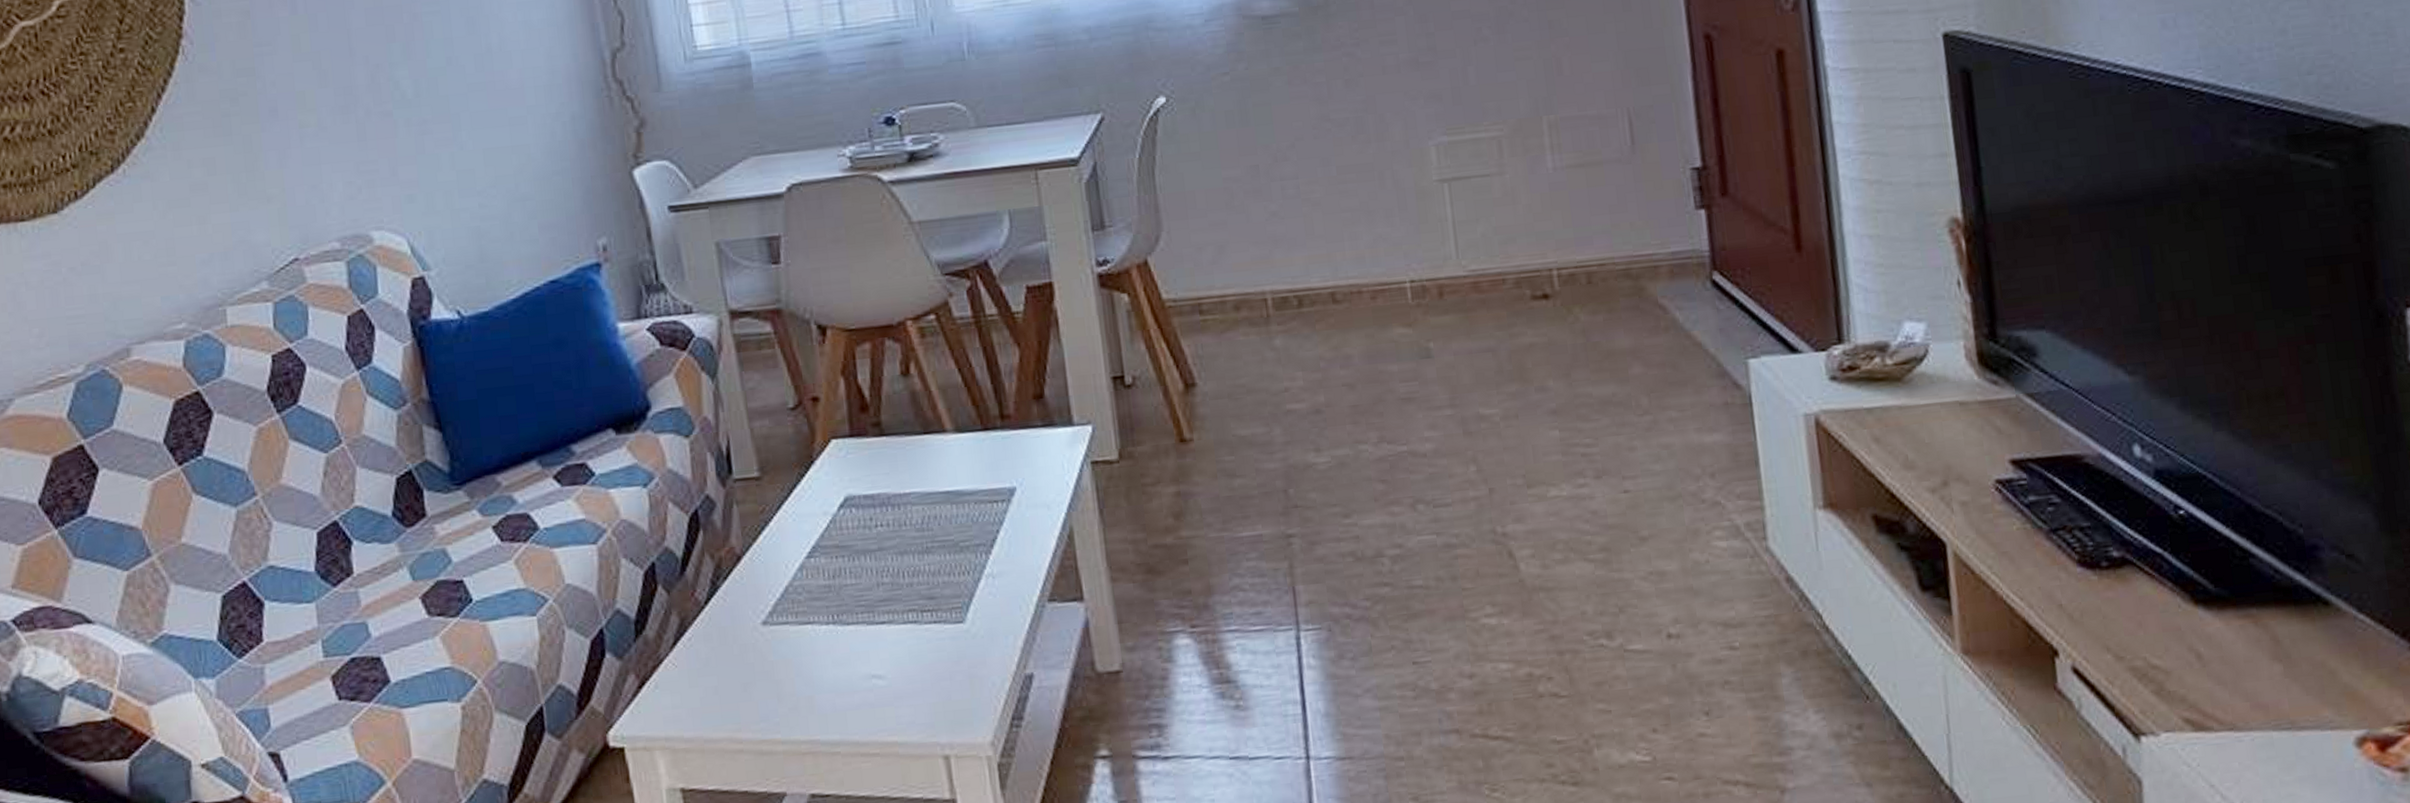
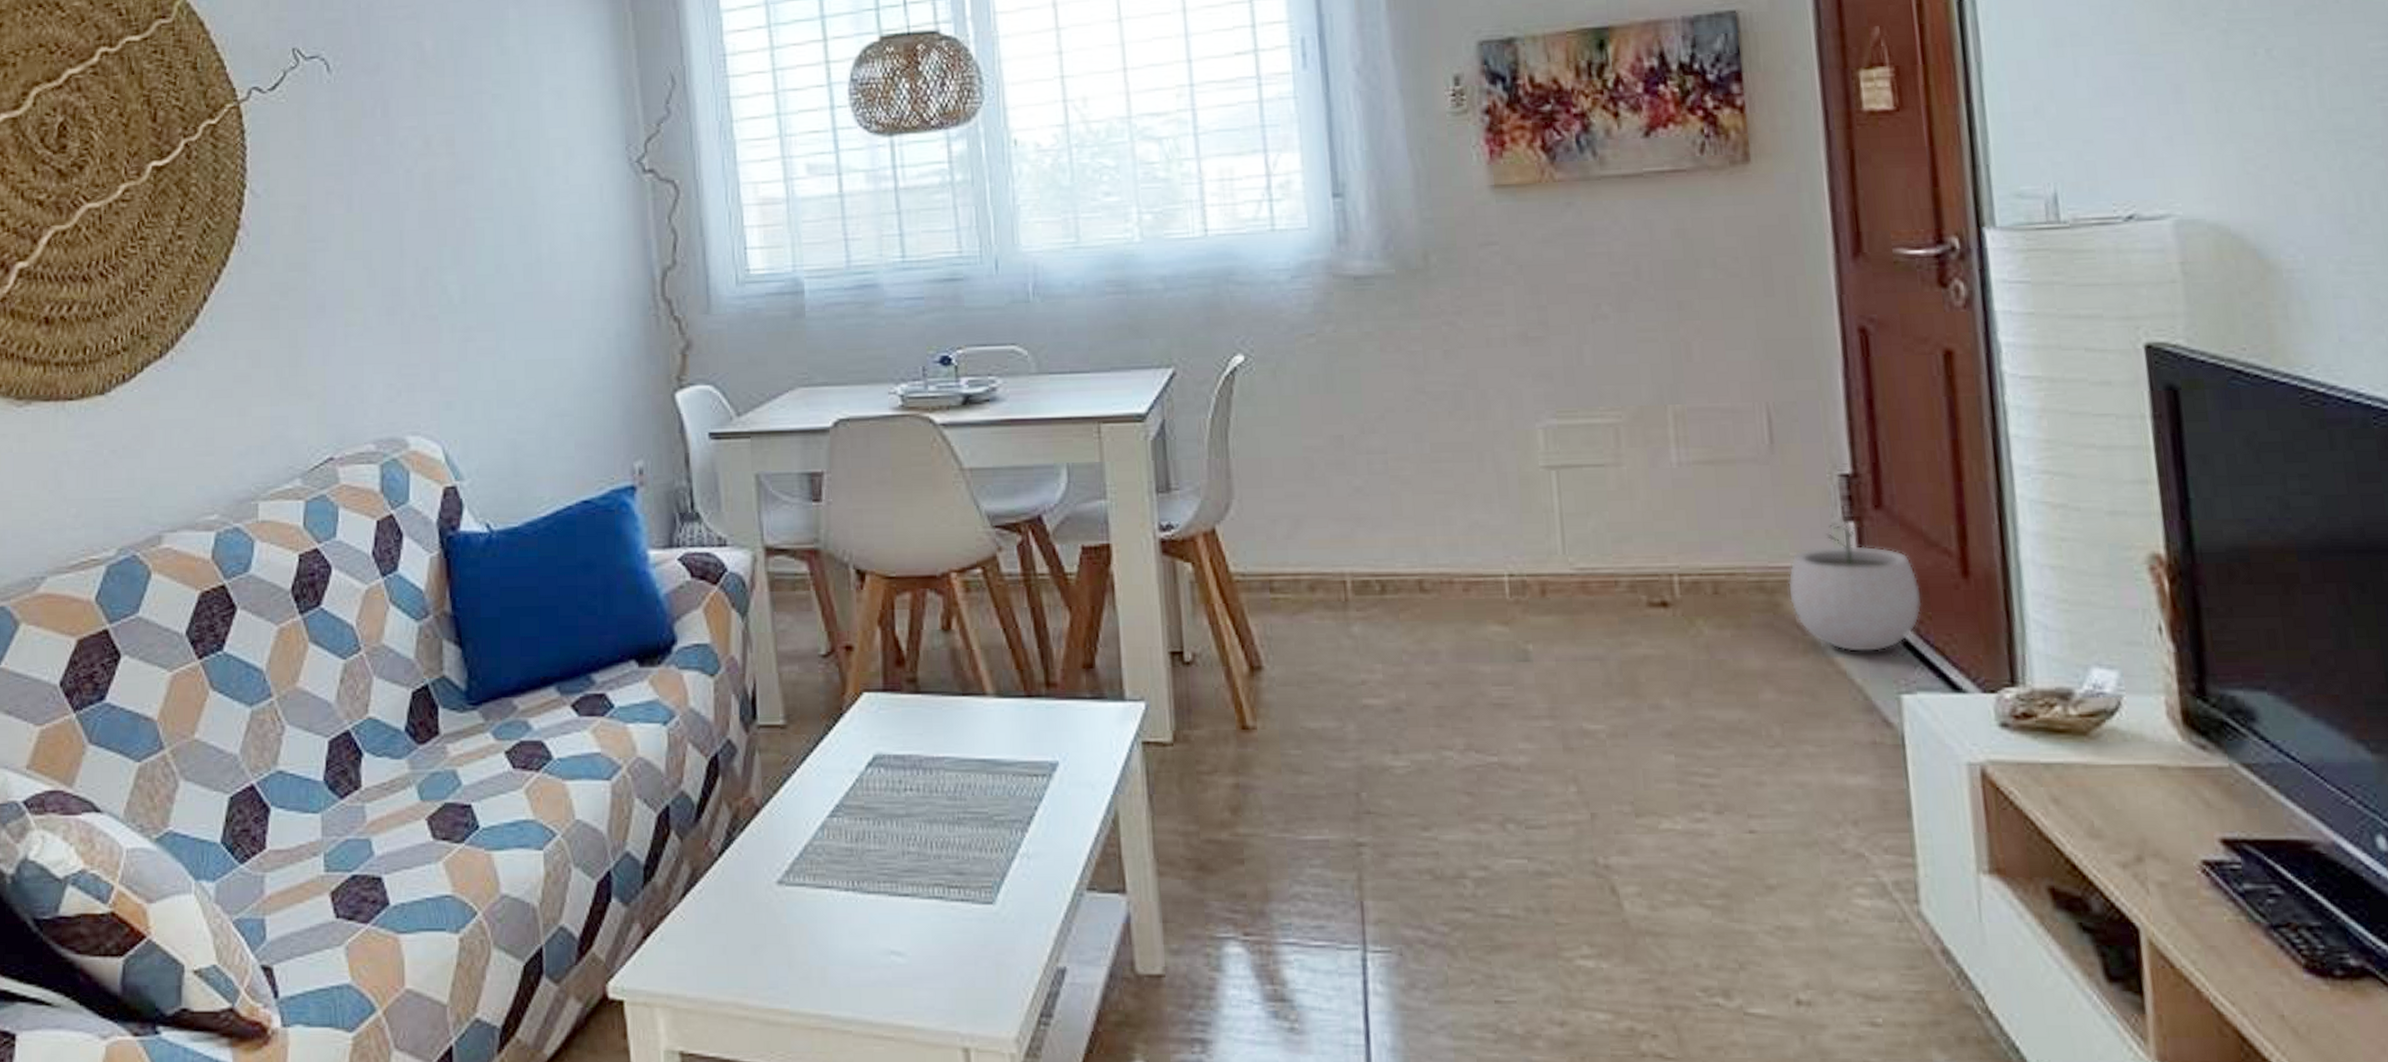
plant pot: none [1650,203,1762,326] -> present [1787,514,1921,653]

